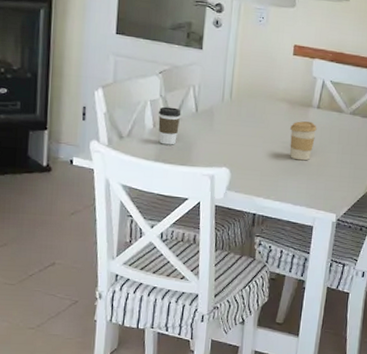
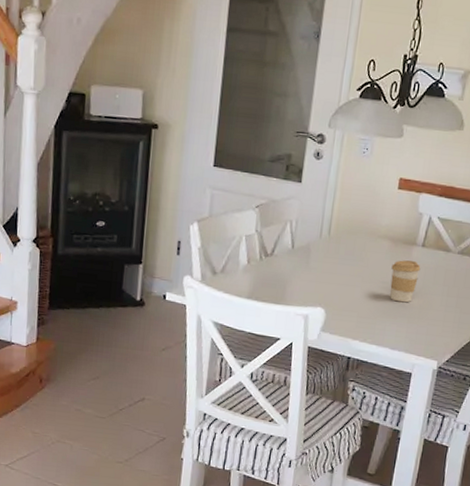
coffee cup: present [158,106,181,145] -> none [252,242,277,283]

